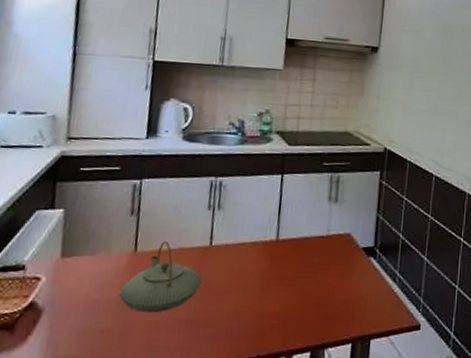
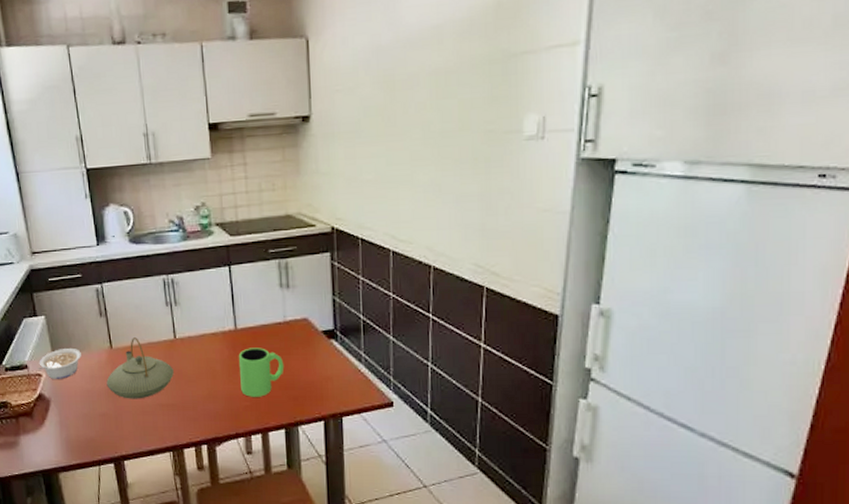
legume: none [36,248,98,285] -> present [37,347,81,379]
mug: none [271,260,321,315] -> present [238,348,285,397]

